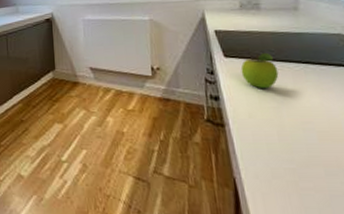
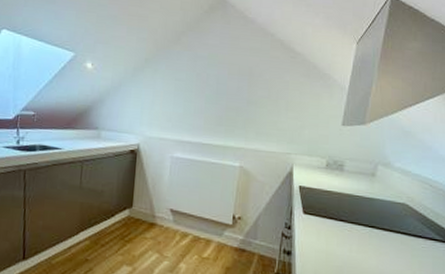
fruit: present [240,52,279,89] -> none [315,213,347,249]

